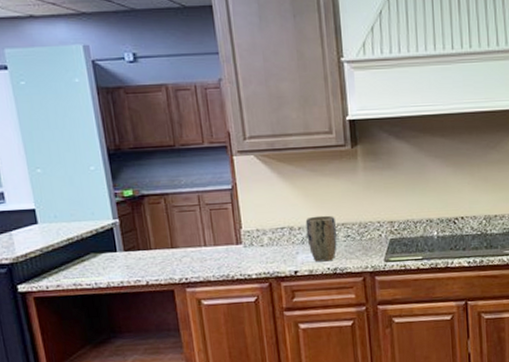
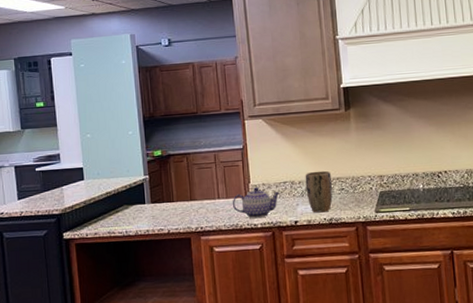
teapot: none [221,232,278,269] -> present [232,186,281,219]

